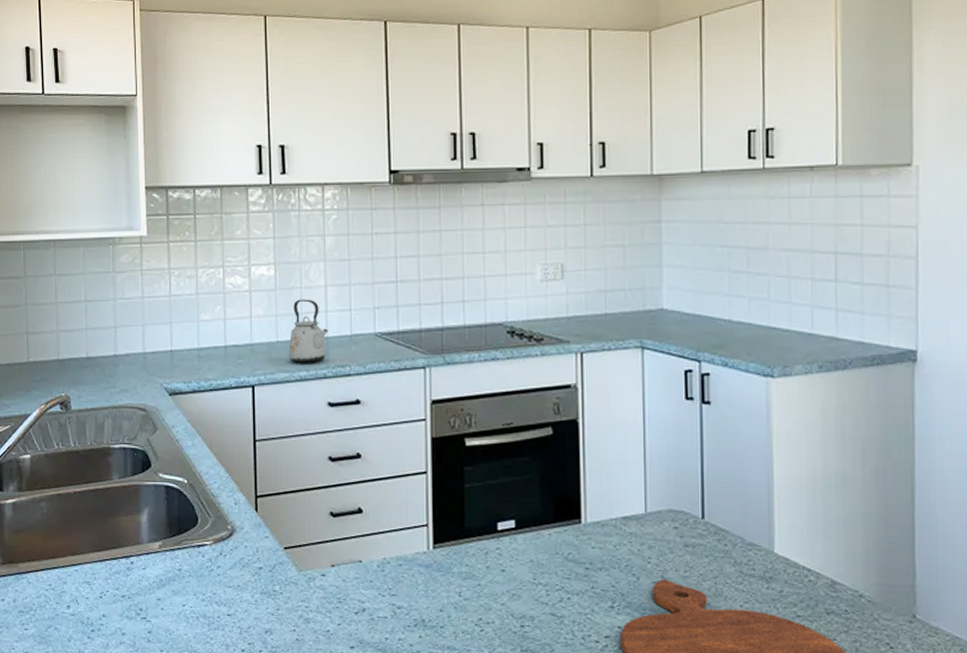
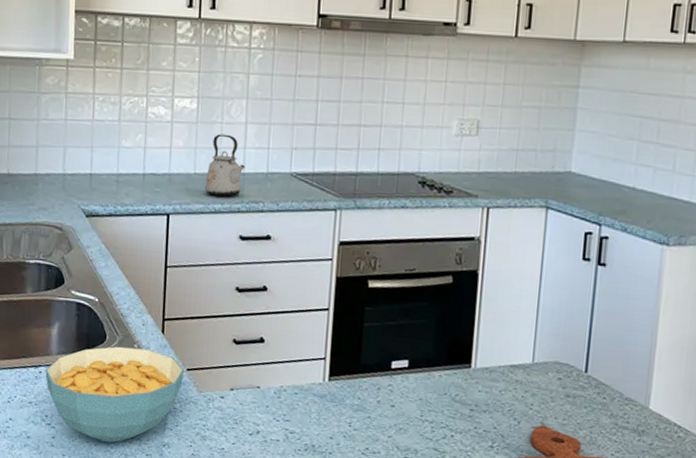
cereal bowl: none [137,528,282,633] -> present [45,346,185,443]

